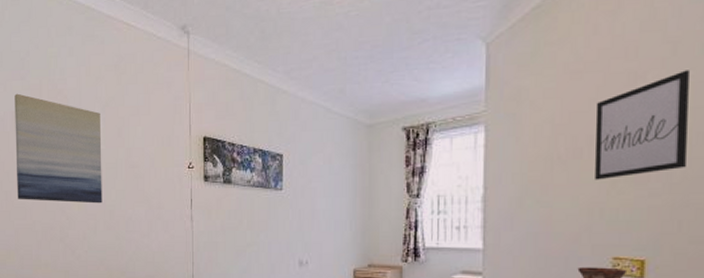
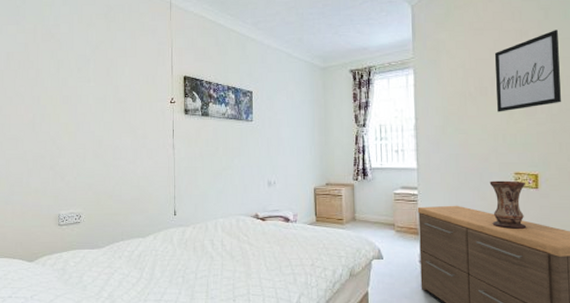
wall art: present [14,93,102,204] -> none [9,36,92,135]

